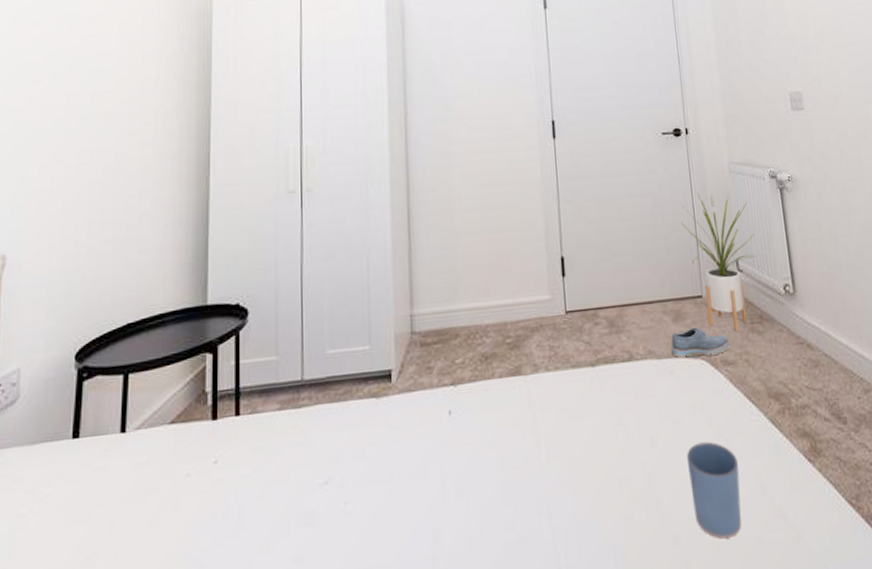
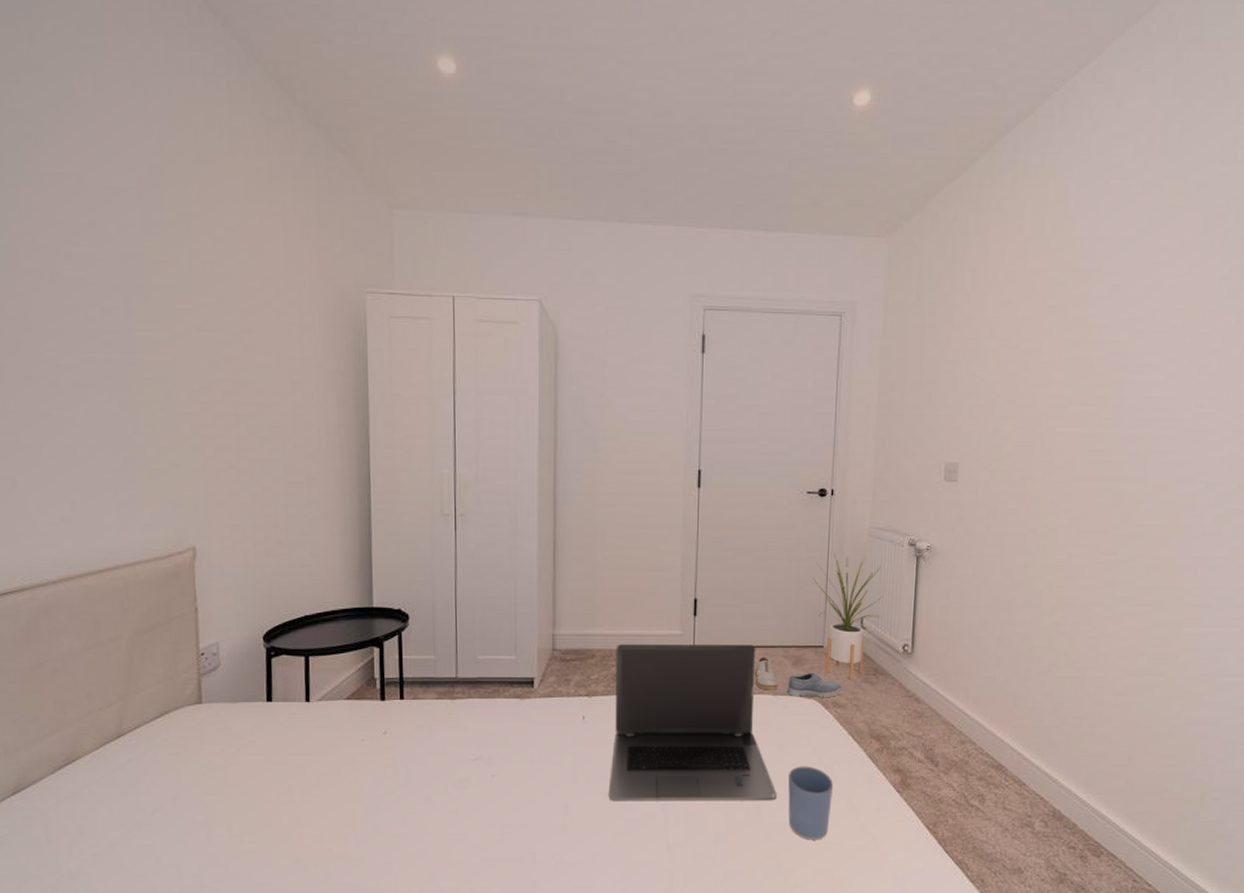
laptop computer: none [481,303,678,519] -> present [608,644,777,802]
shoe: none [634,315,661,355] -> present [755,657,778,691]

